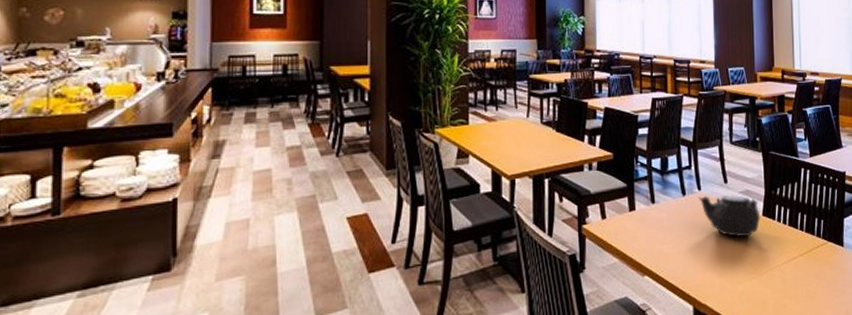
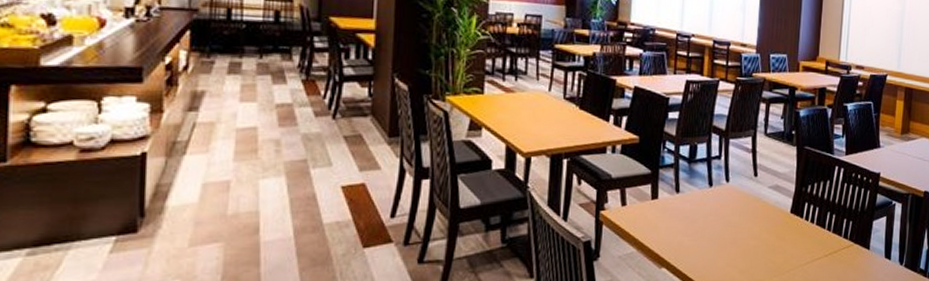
teapot: present [699,194,761,238] -> none [726,188,788,234]

